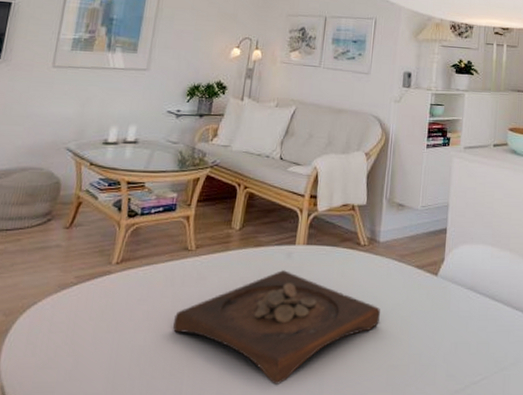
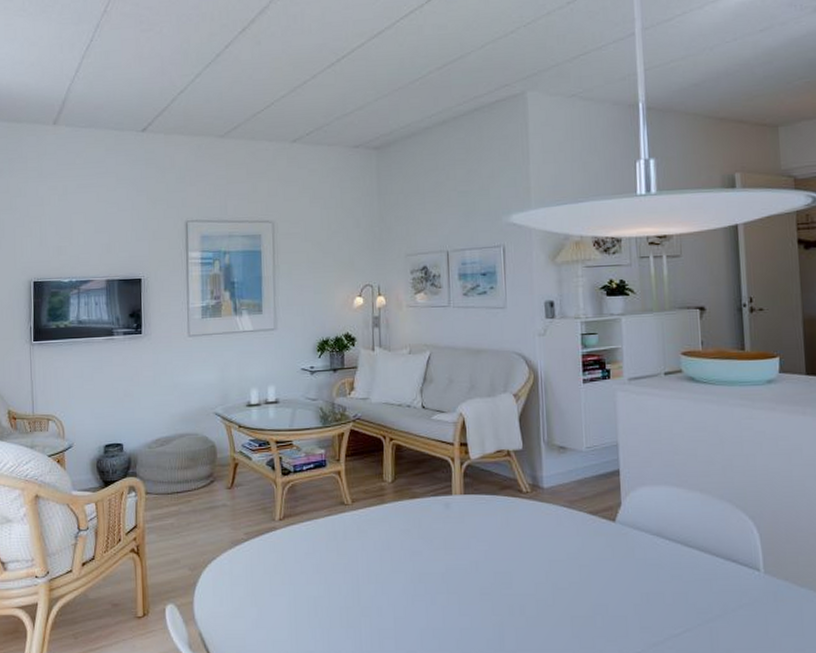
wooden tray: present [173,270,381,385] -> none [343,521,556,635]

